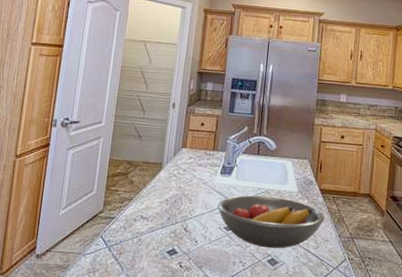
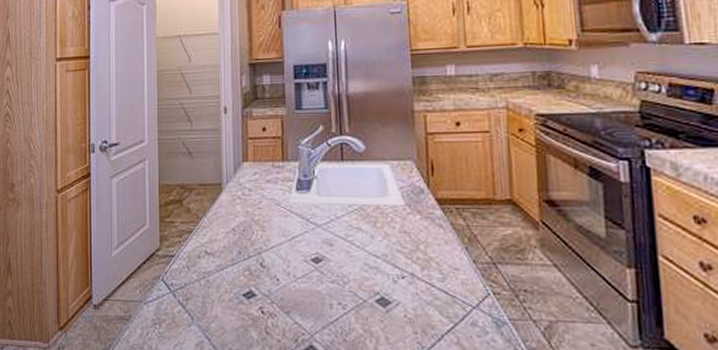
fruit bowl: present [217,195,325,249] -> none [298,213,449,284]

